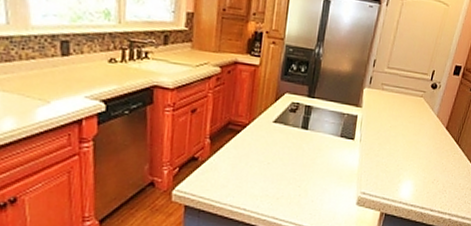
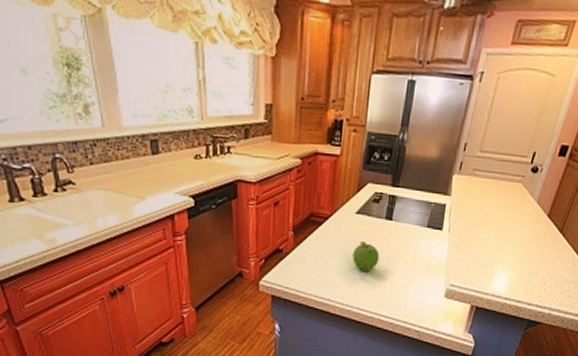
fruit: none [269,150,296,181] -> present [352,241,380,272]

